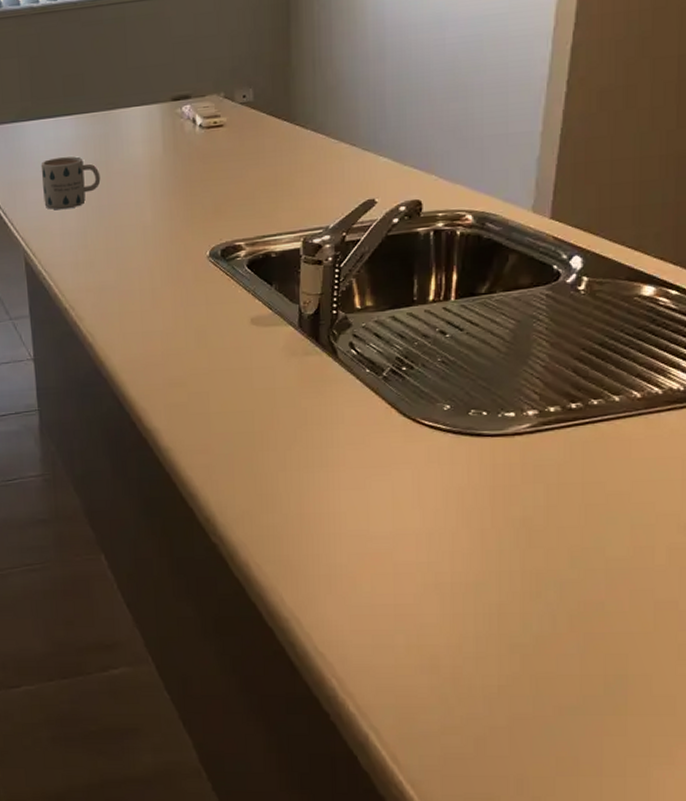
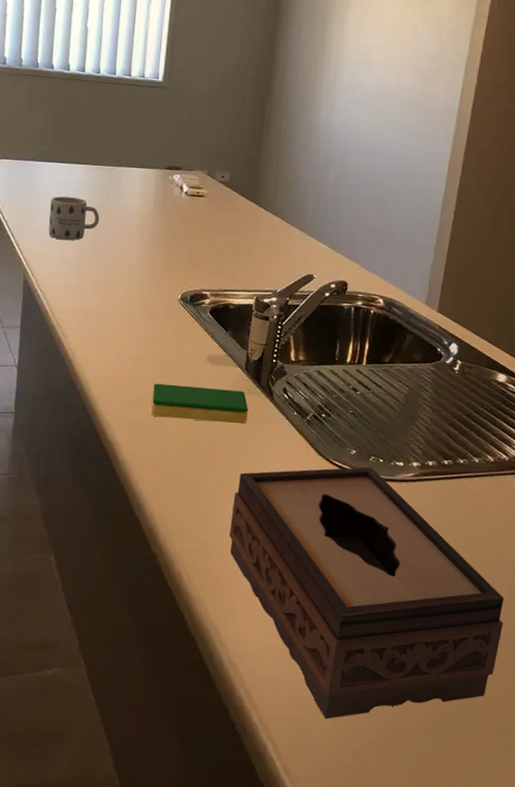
dish sponge: none [190,352,308,396] -> present [151,383,248,425]
tissue box: none [300,422,664,705] -> present [229,466,504,719]

